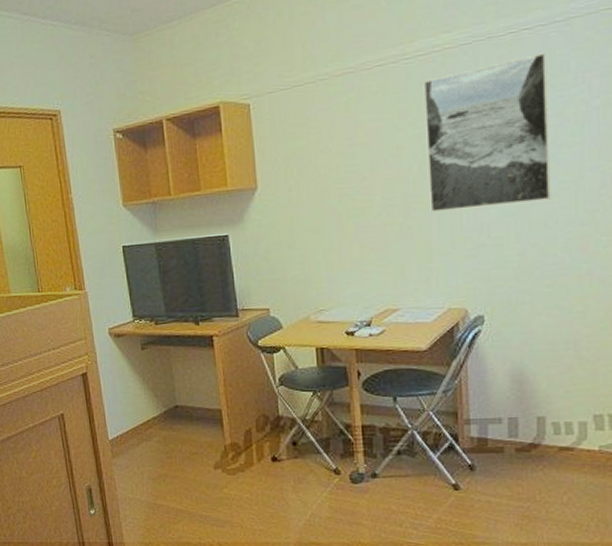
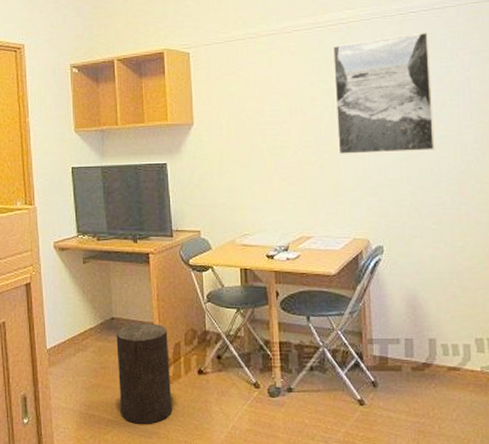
stool: none [181,410,246,513] -> present [116,323,173,424]

